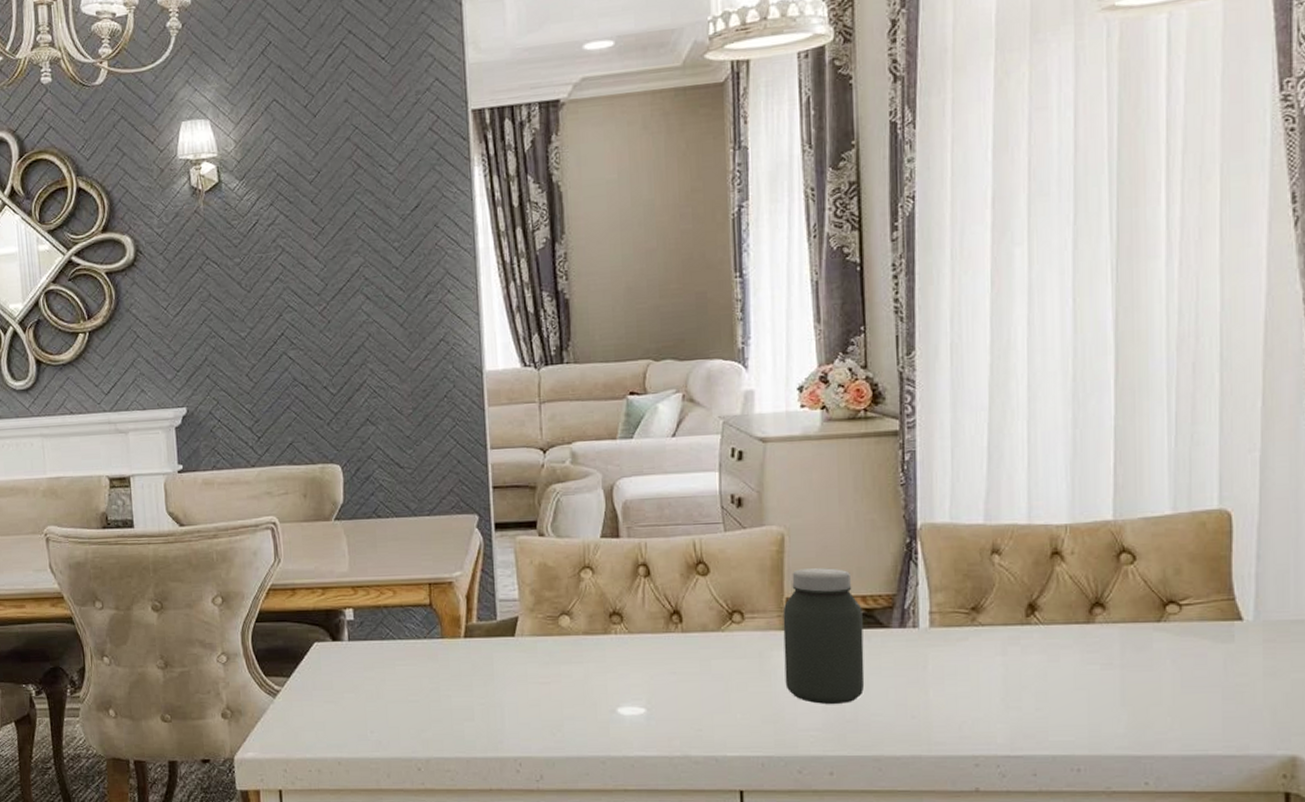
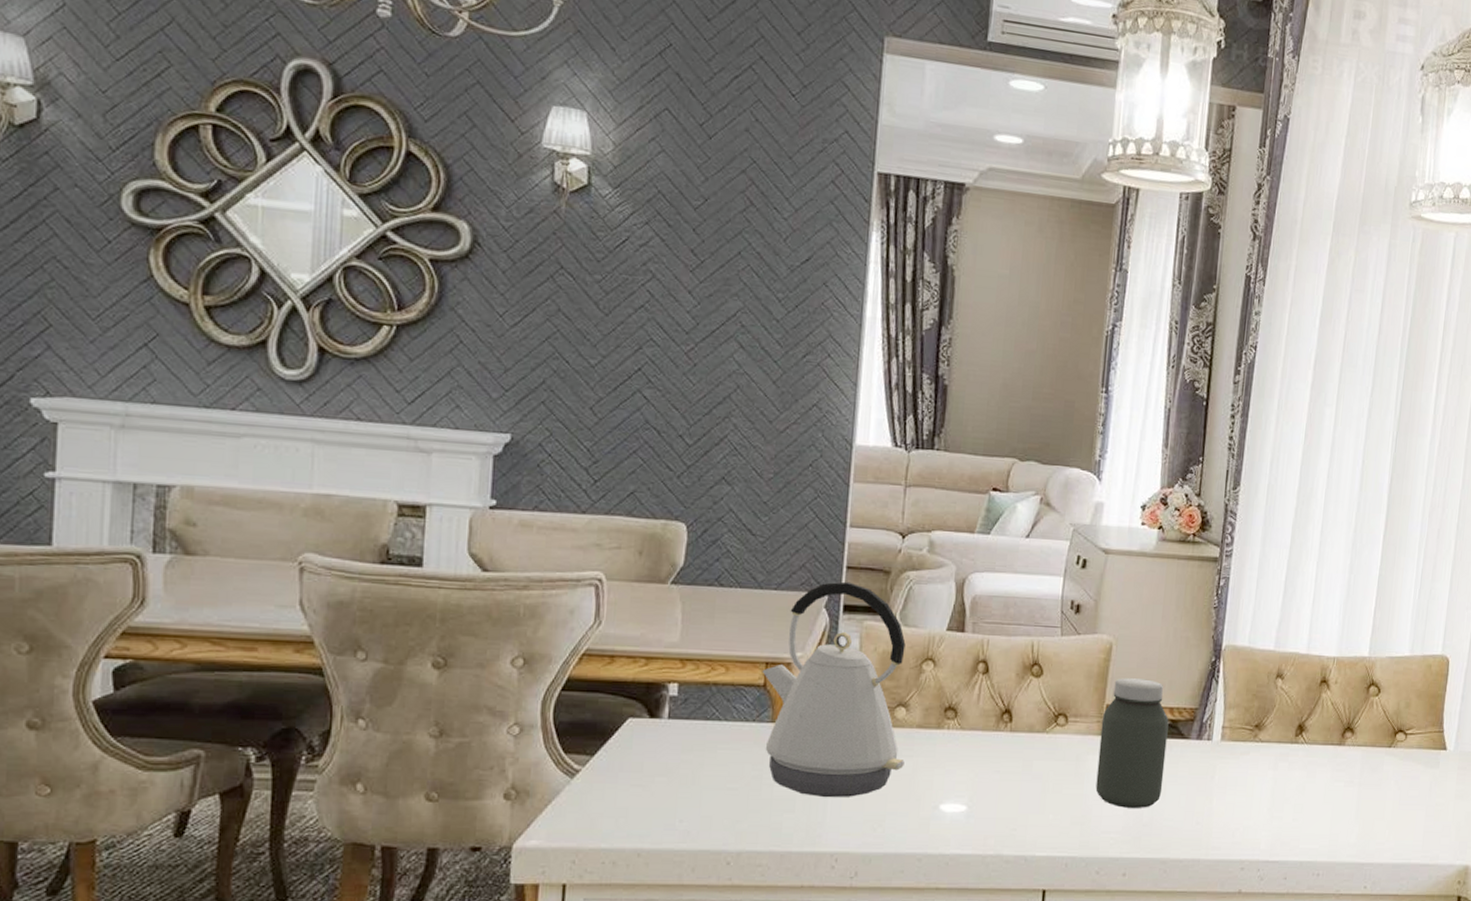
kettle: none [426,501,575,706] -> present [762,581,906,798]

